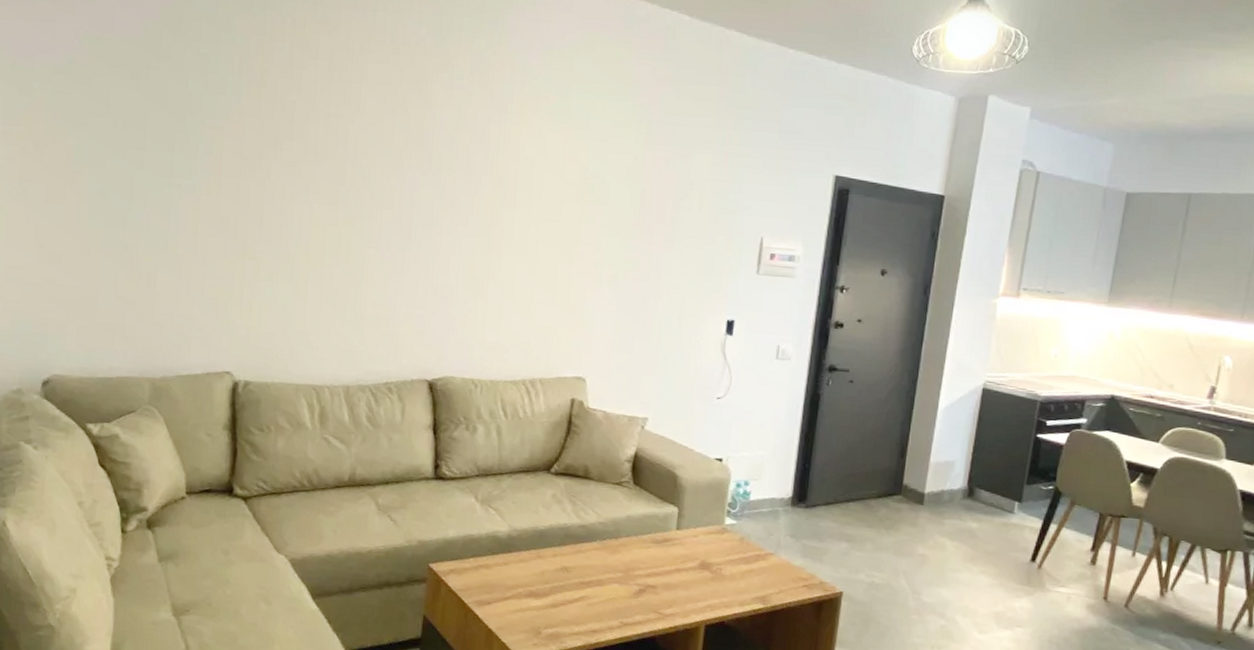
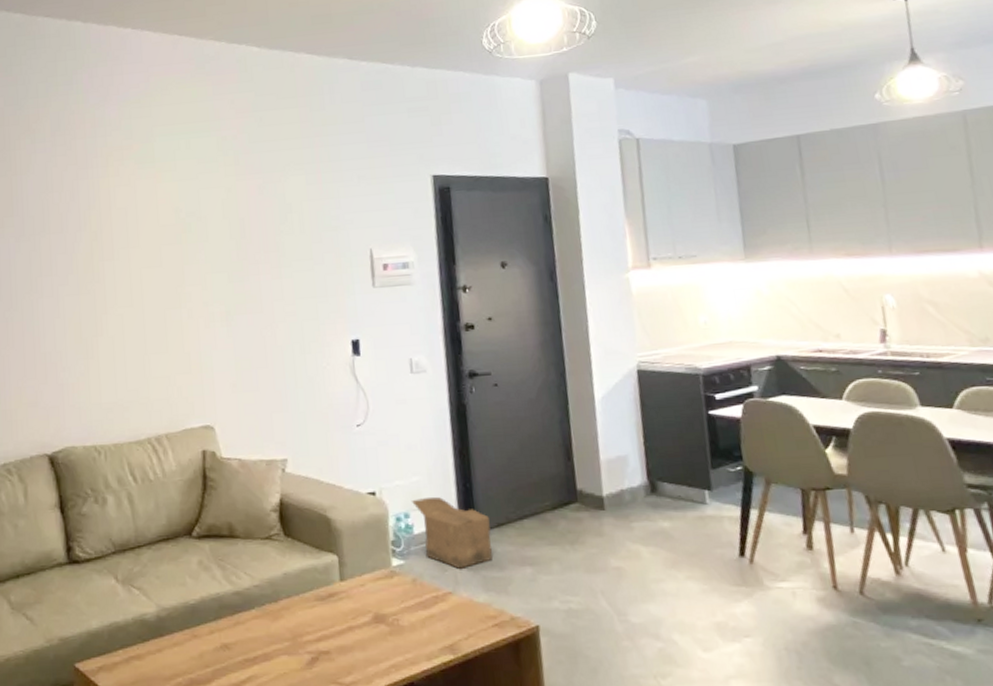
cardboard box: none [754,470,820,535] -> present [412,496,493,569]

